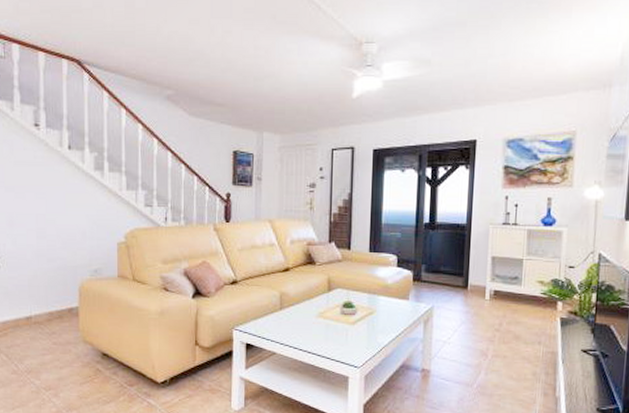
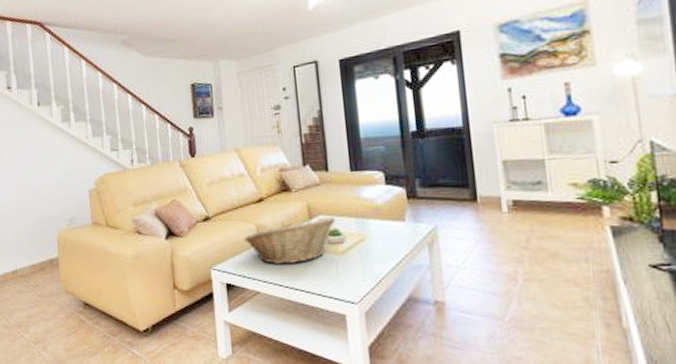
fruit basket: none [267,291,351,329] -> present [244,217,335,264]

